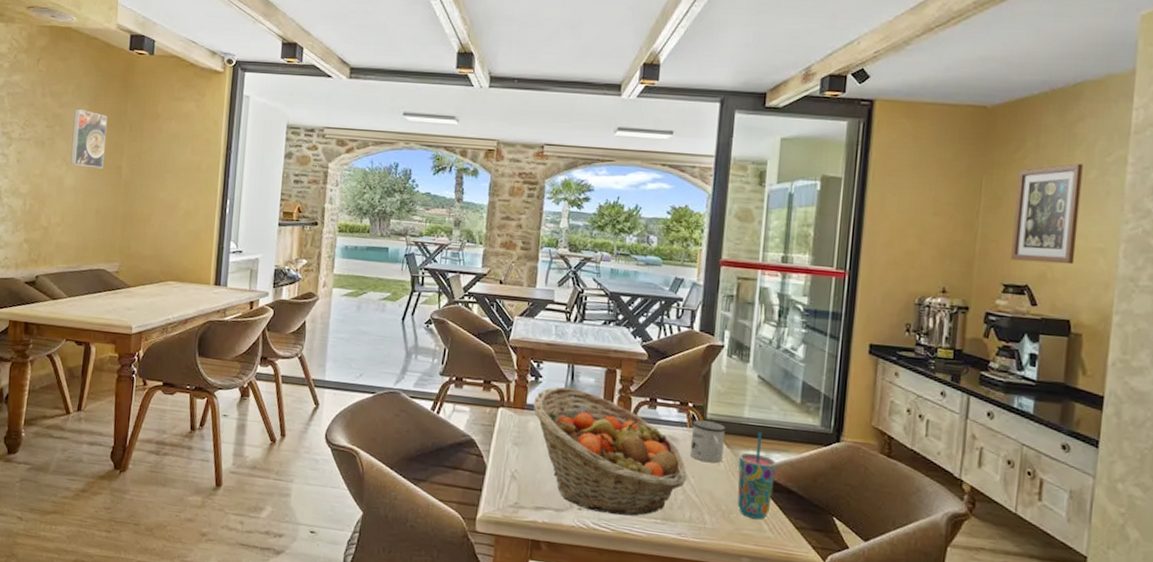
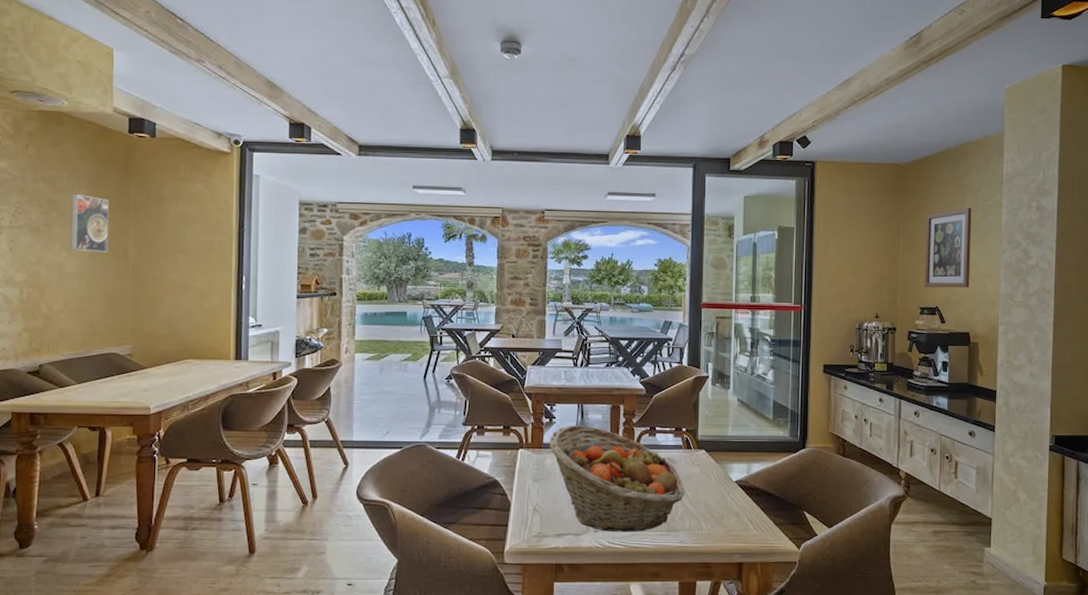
mug: present [689,419,727,463] -> none [686,441,715,478]
cup: present [737,432,776,520] -> none [726,447,756,521]

